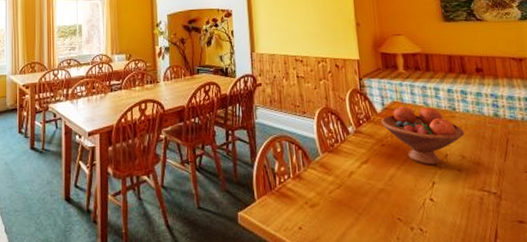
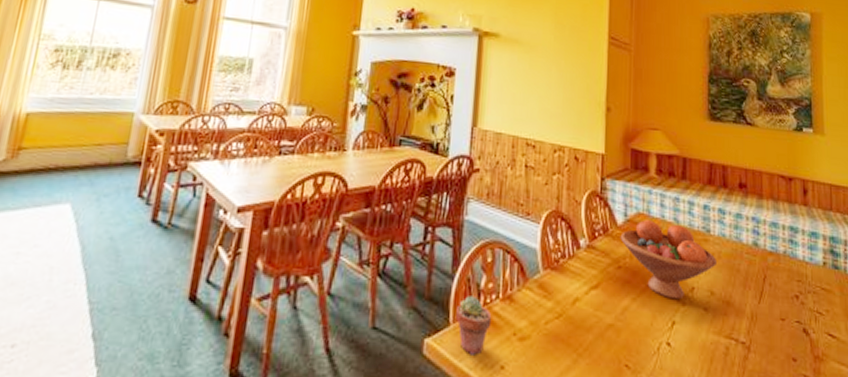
potted succulent: none [259,178,287,221] -> present [456,296,492,355]

